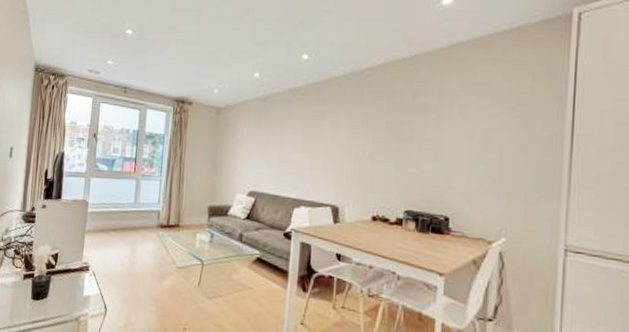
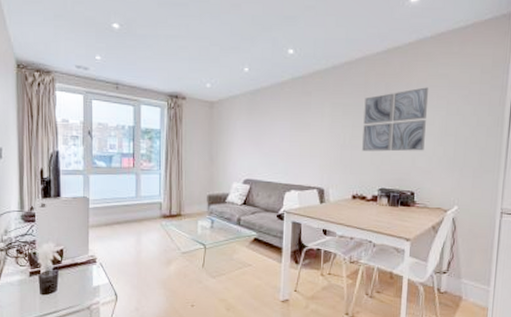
wall art: none [384,96,466,170] -> present [362,87,429,152]

